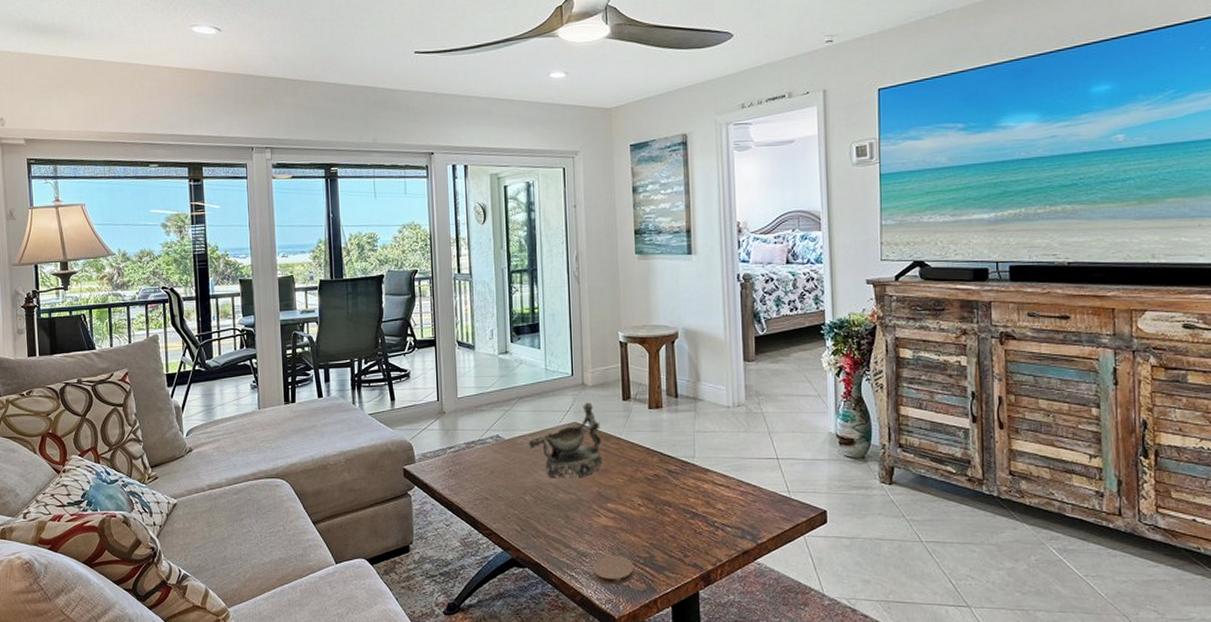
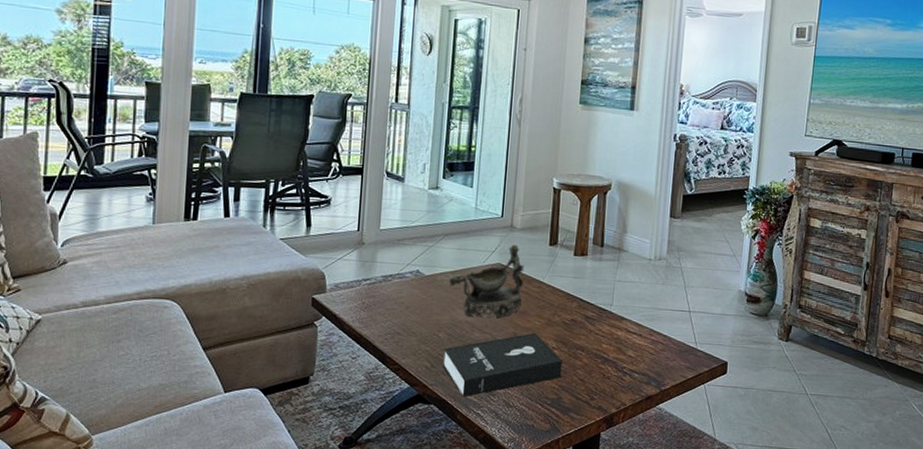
booklet: none [532,490,651,559] -> present [443,332,563,397]
coaster: present [593,555,634,585] -> none [499,395,541,425]

